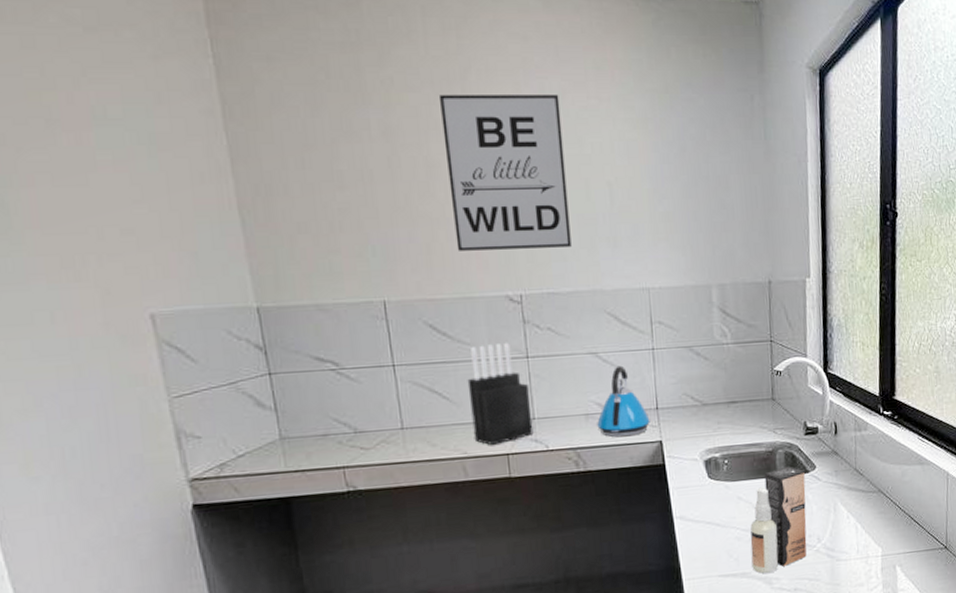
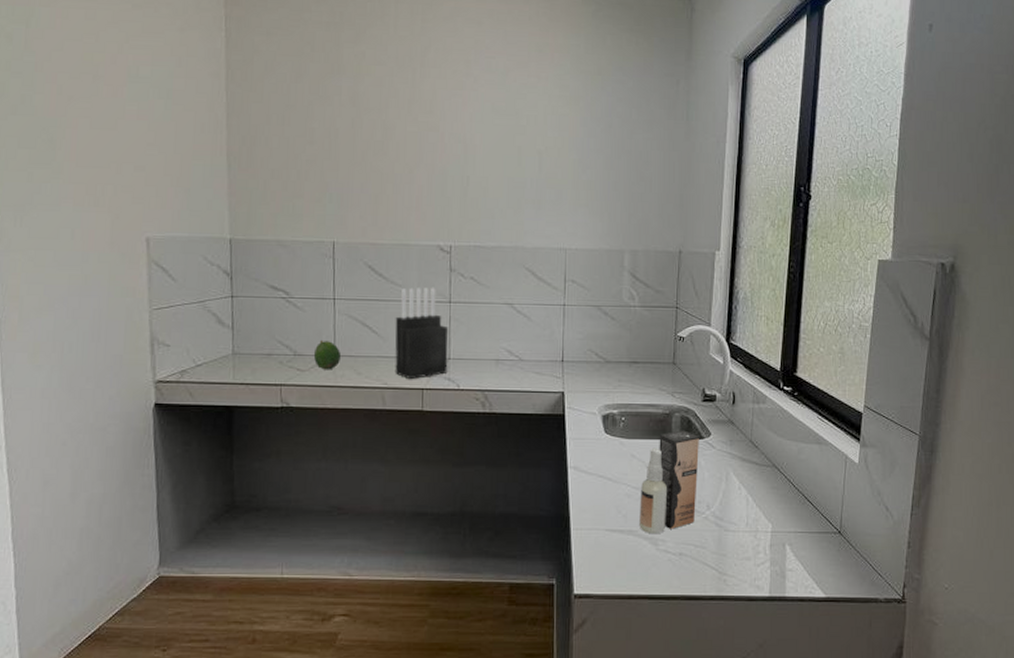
fruit: none [377,412,411,446] -> present [313,340,342,370]
wall art: present [438,95,572,251] -> none [400,68,503,206]
kettle: present [597,365,650,438] -> none [506,317,555,384]

